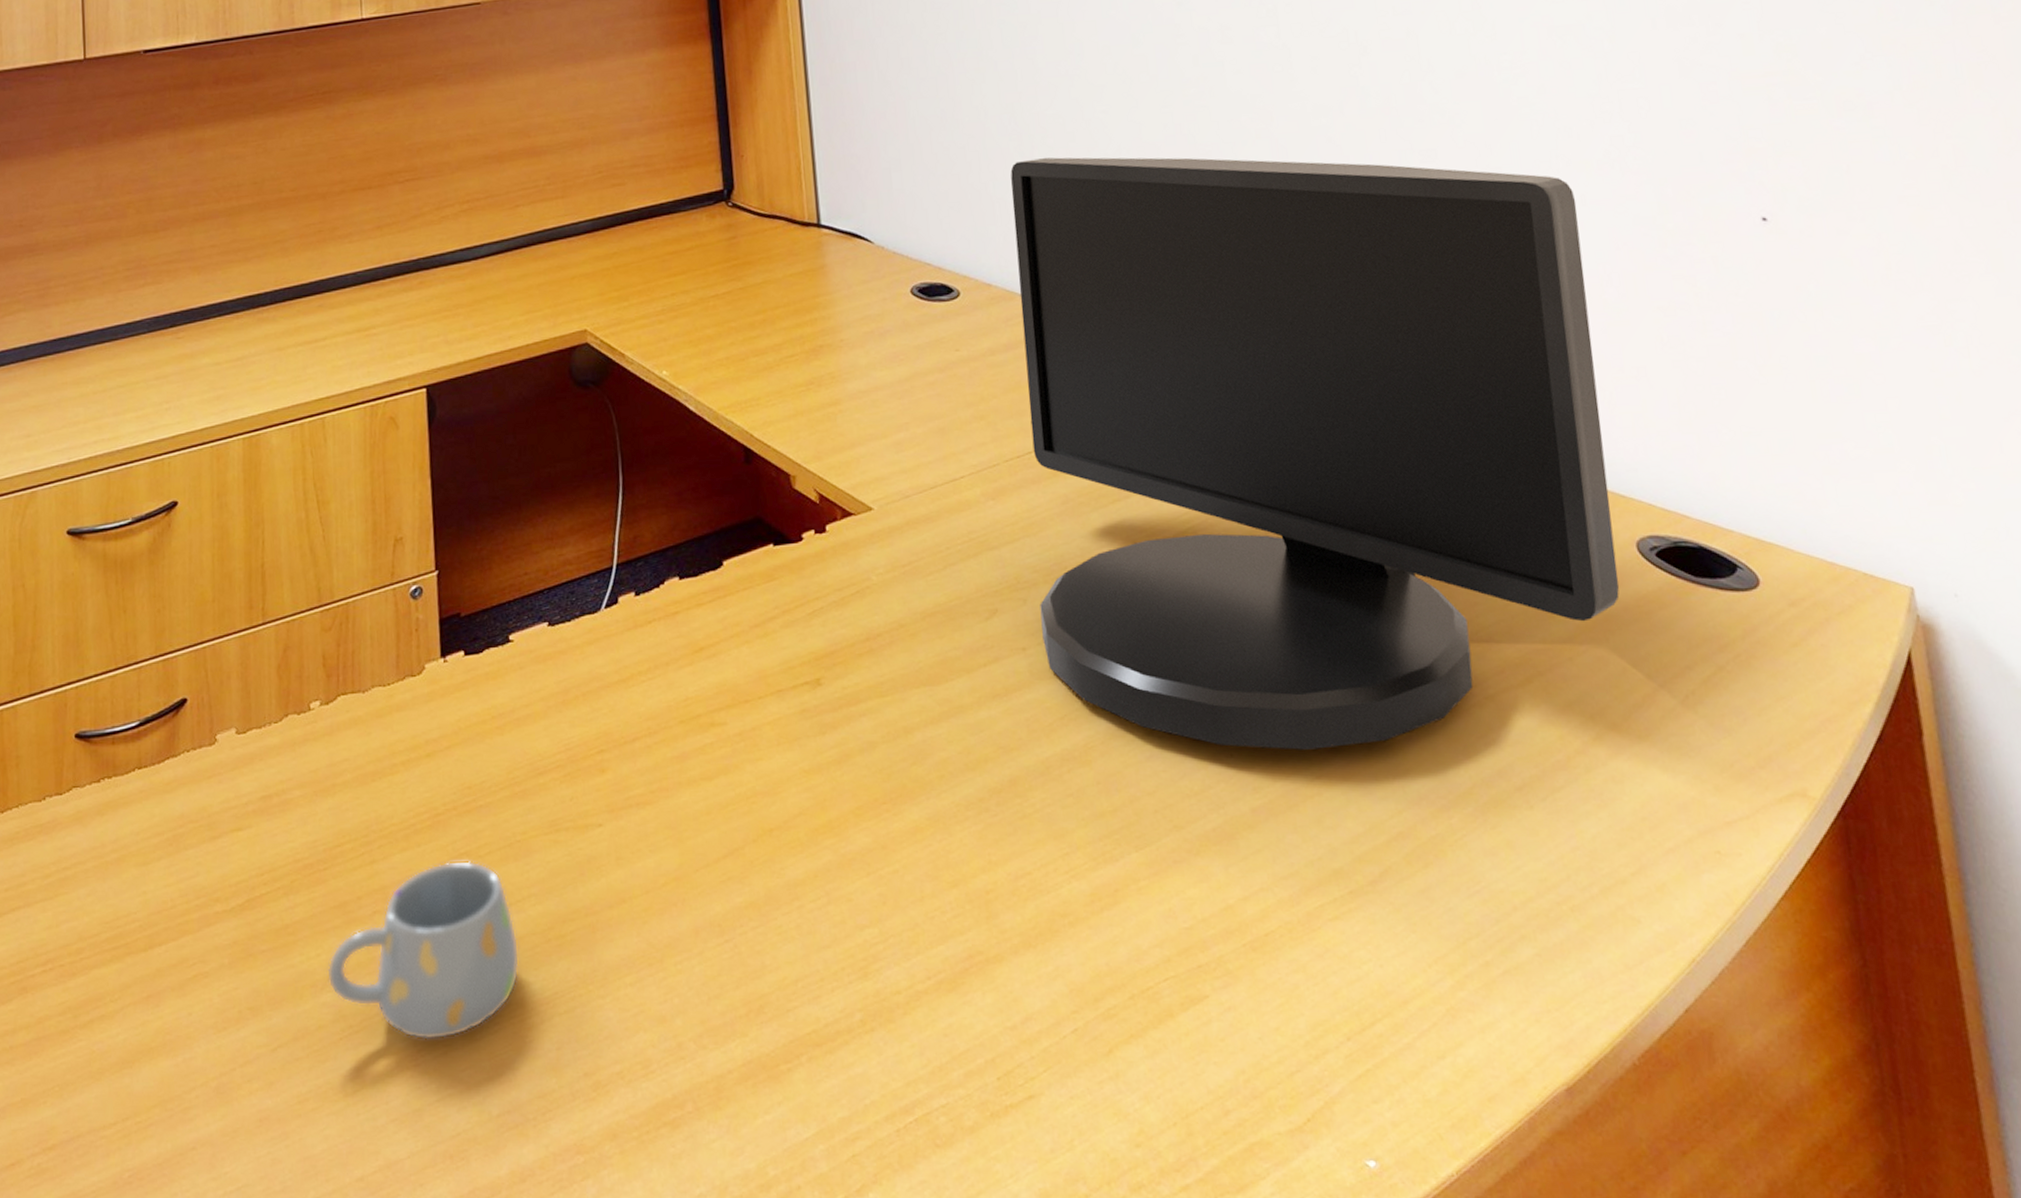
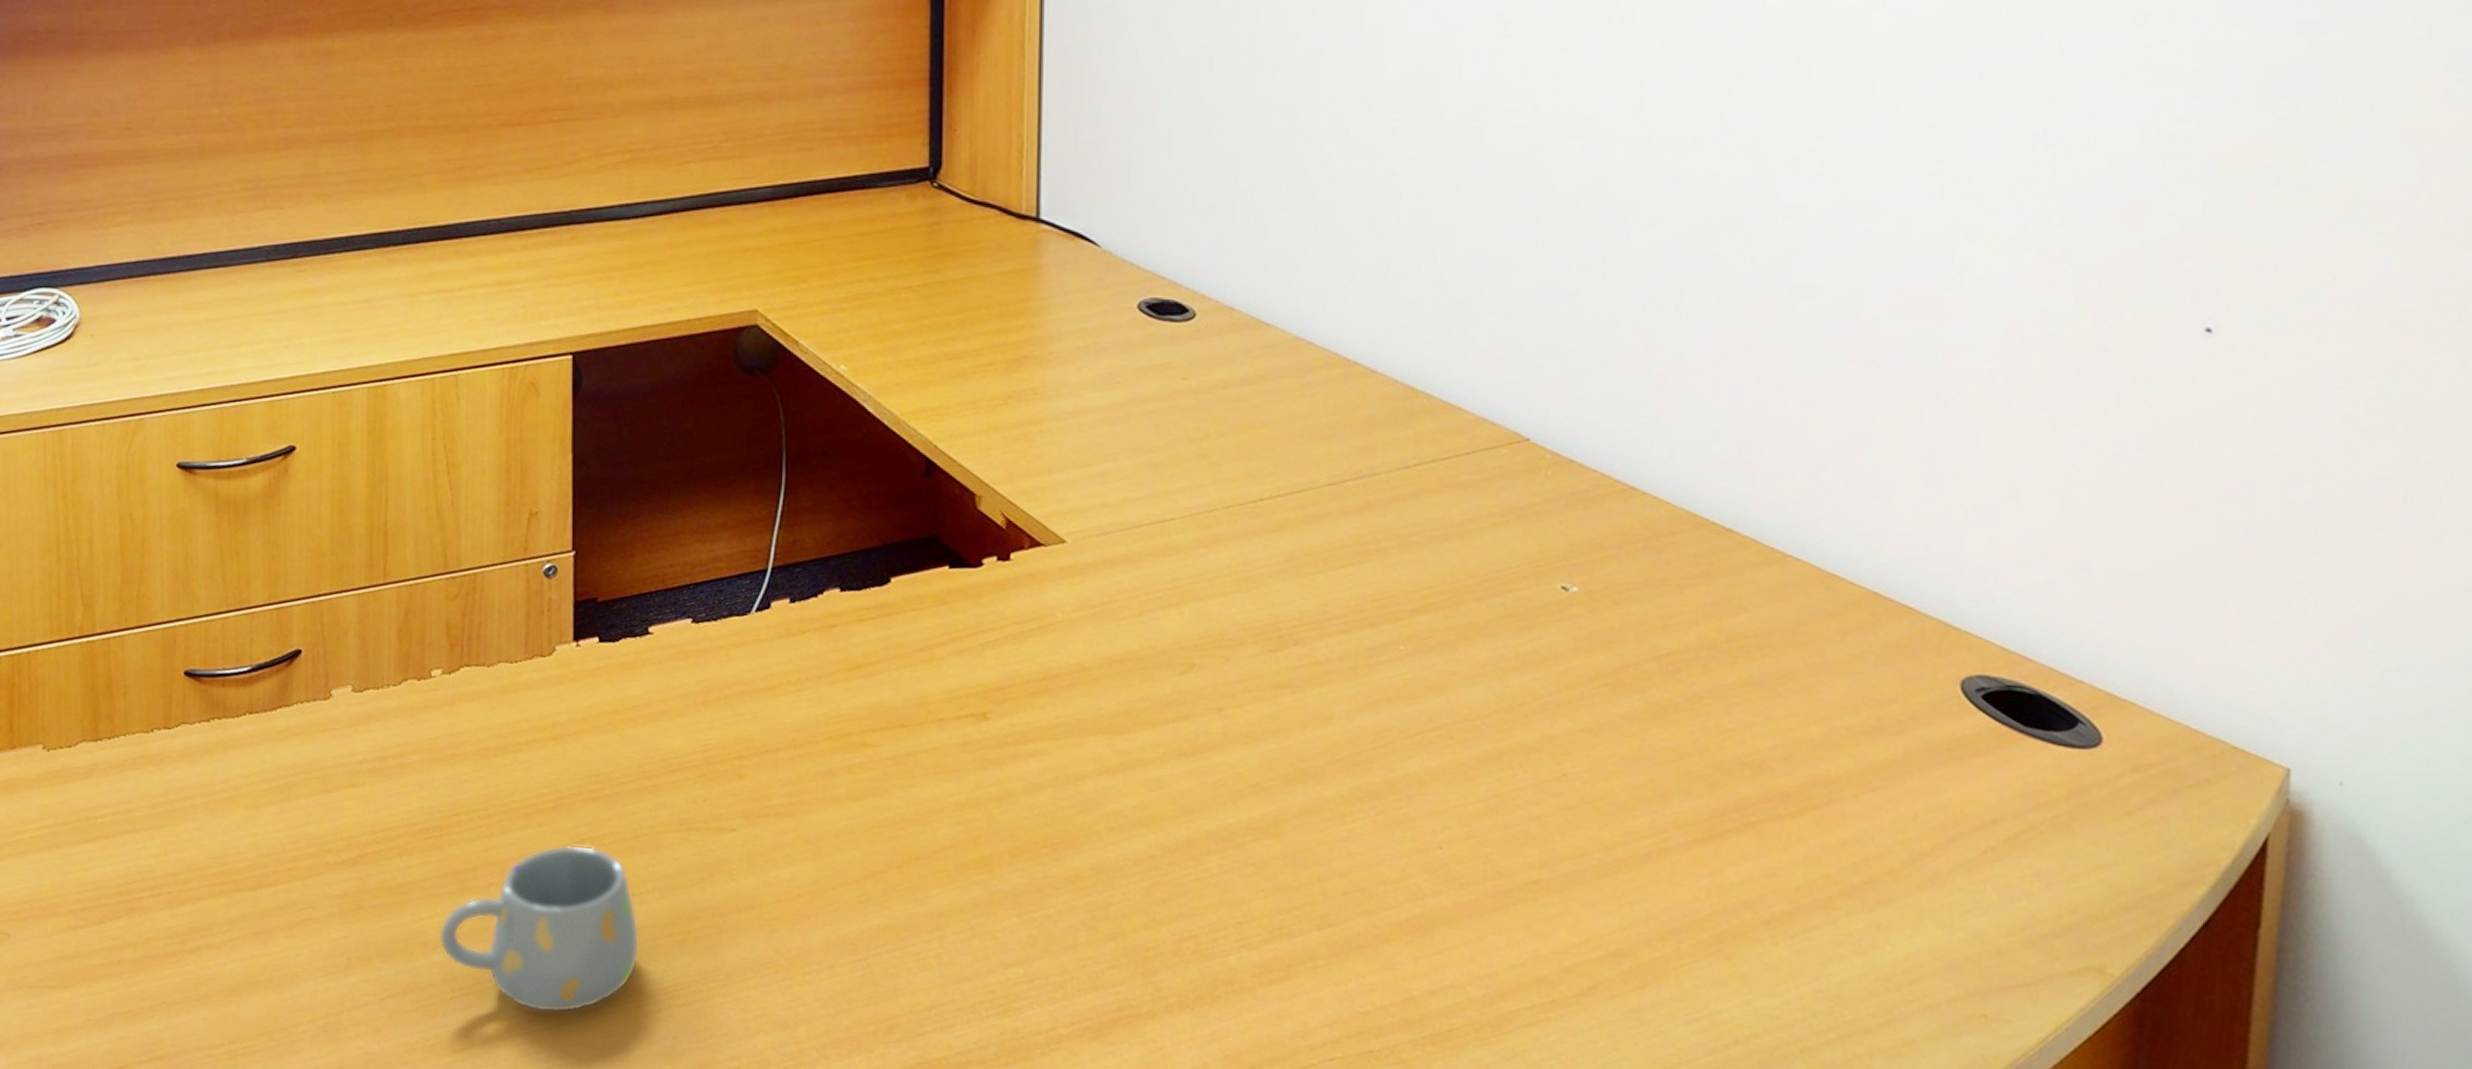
monitor: present [1010,157,1620,750] -> none [1243,168,1972,855]

